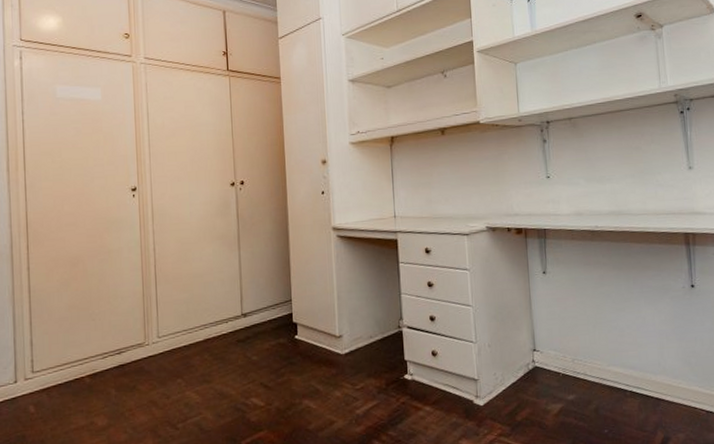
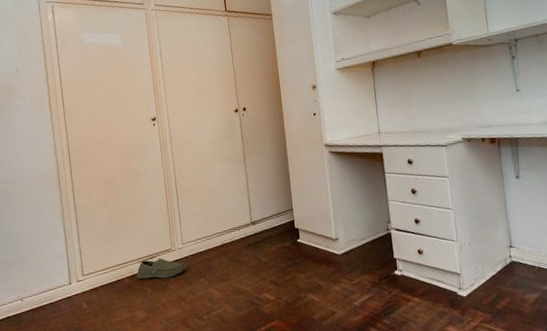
shoe: none [99,353,162,379] -> present [136,258,187,280]

